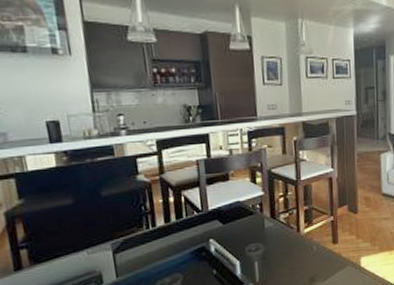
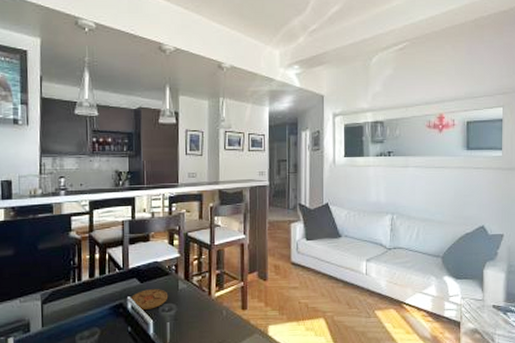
coaster: none [211,229,254,252] -> present [129,289,167,310]

